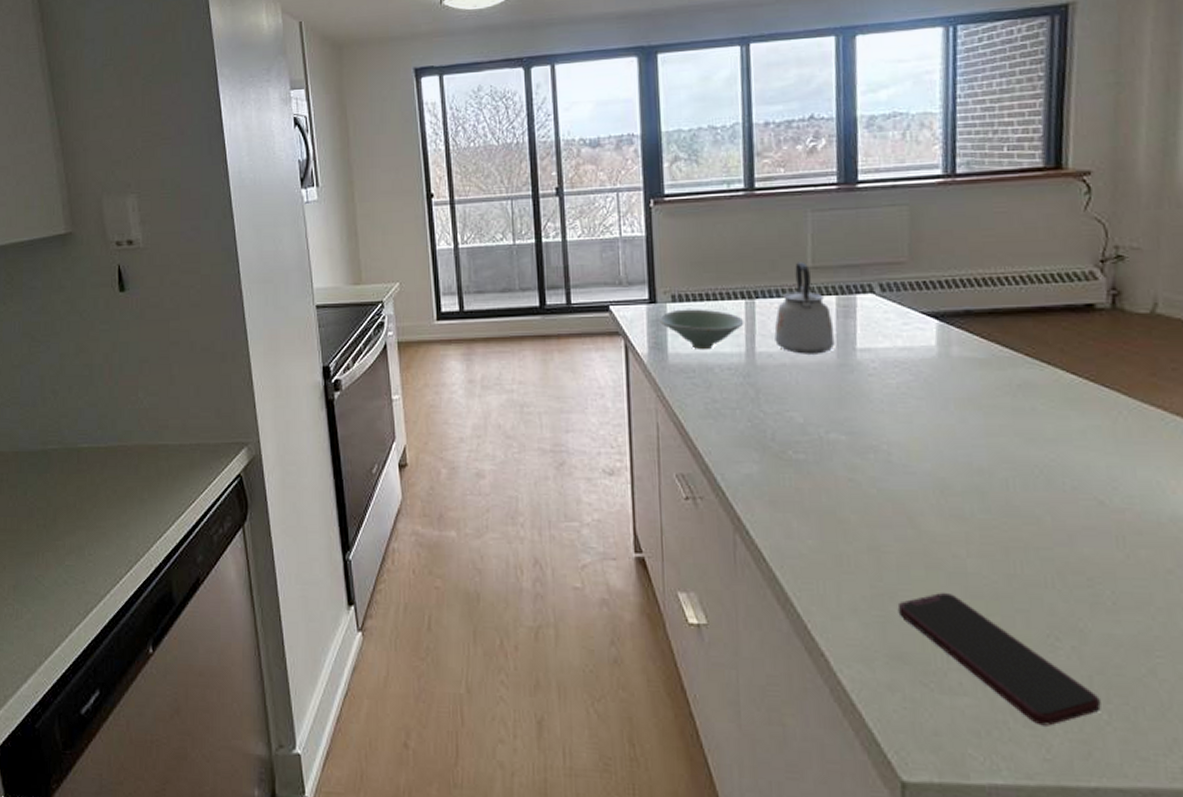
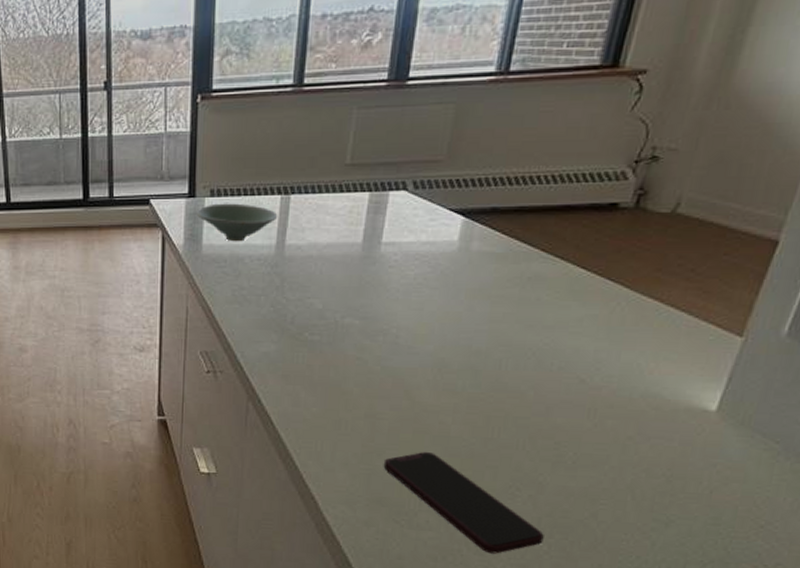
kettle: present [774,262,835,354] -> none [305,159,363,247]

